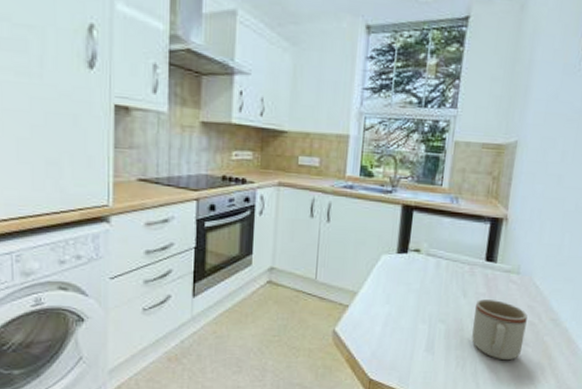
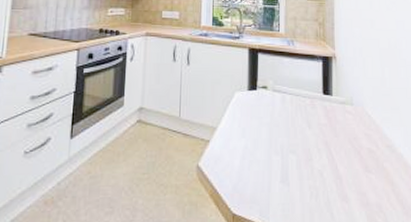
mug: present [471,299,528,361] -> none [319,130,367,189]

